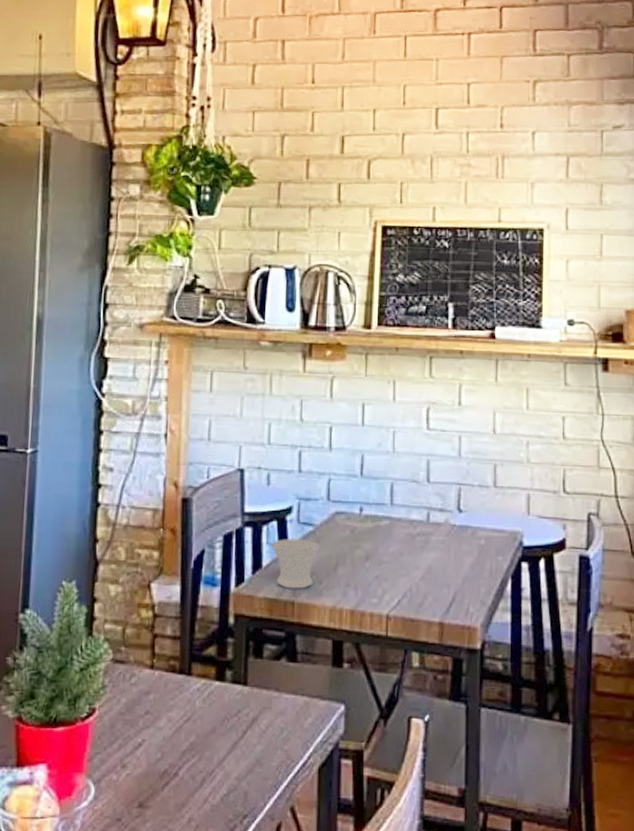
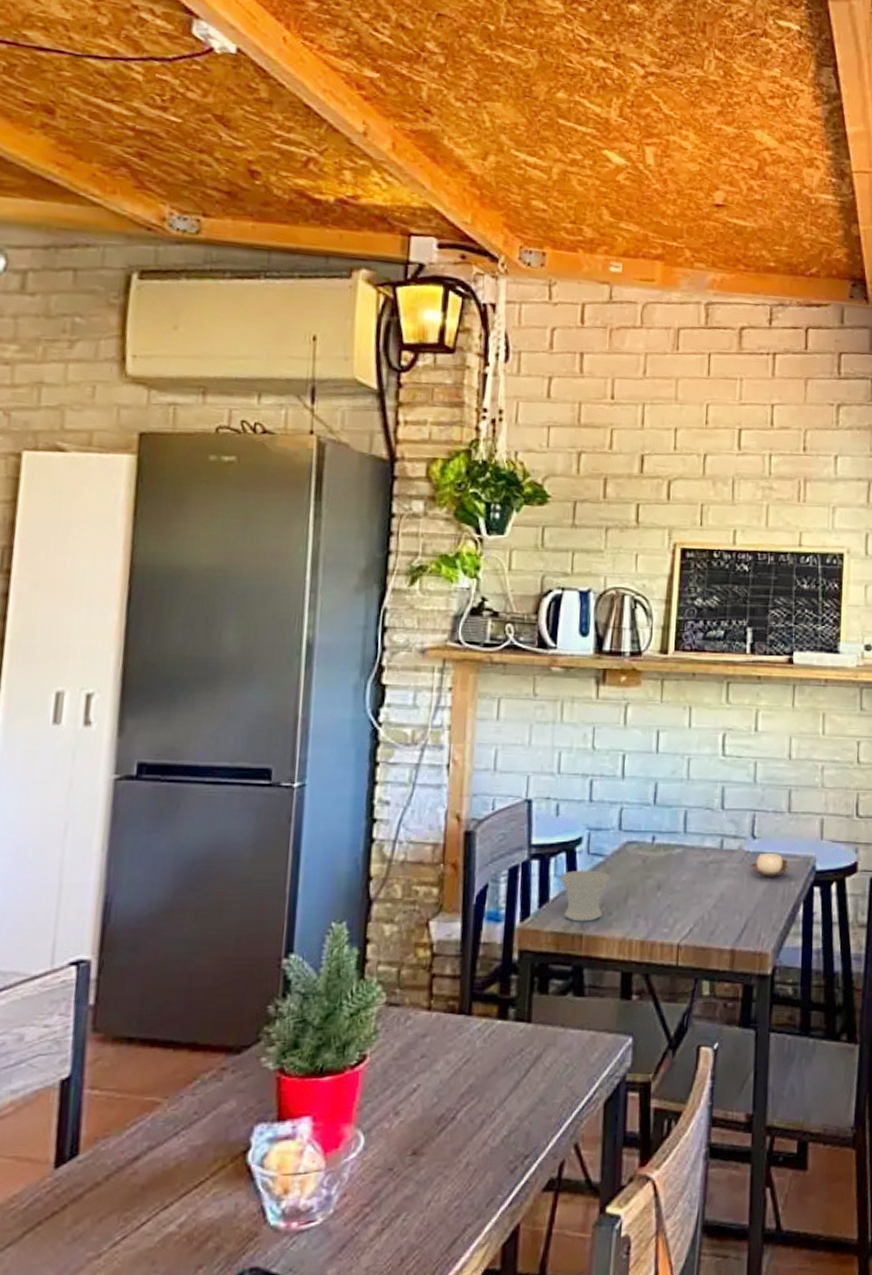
cup: none [456,527,498,551] -> present [750,854,791,877]

